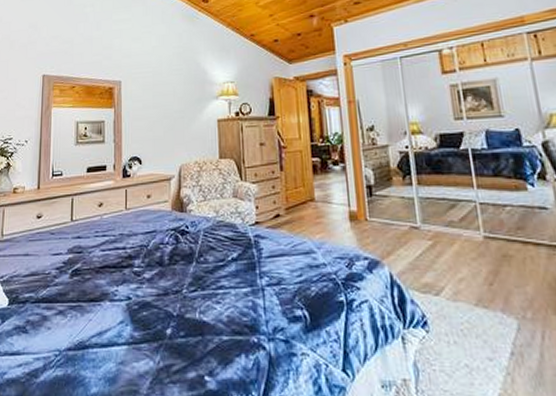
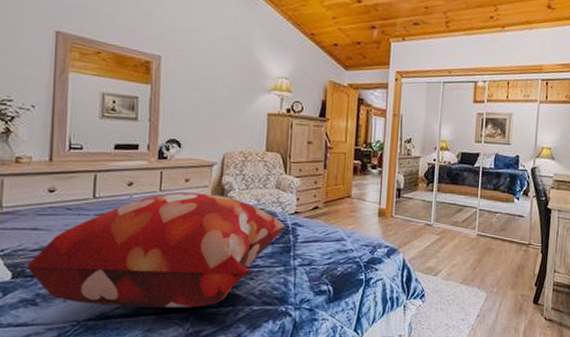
decorative pillow: none [20,208,247,337] -> present [28,192,285,308]

